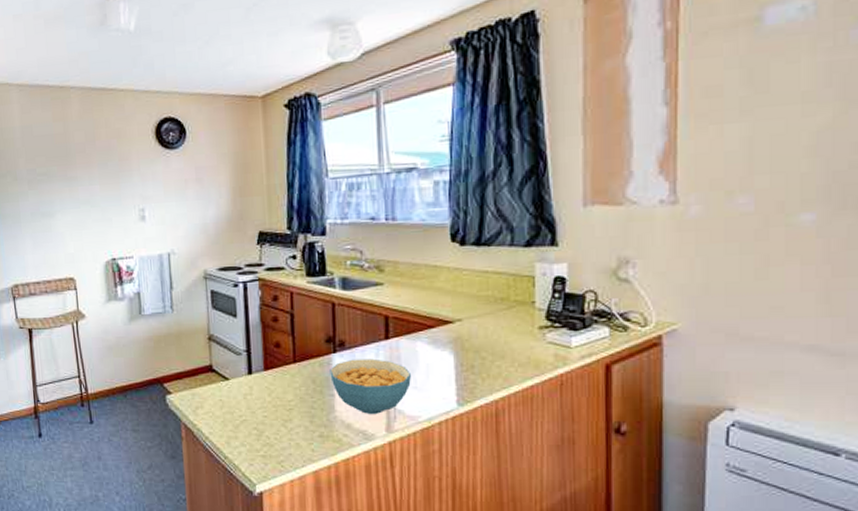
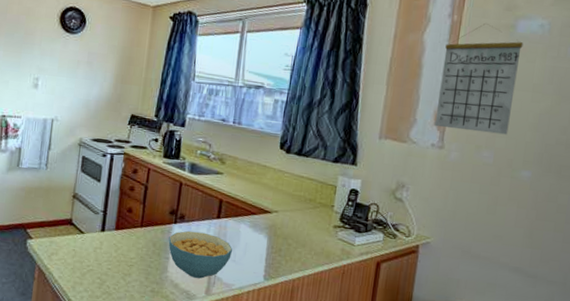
calendar: none [659,23,777,177] -> present [434,23,523,135]

